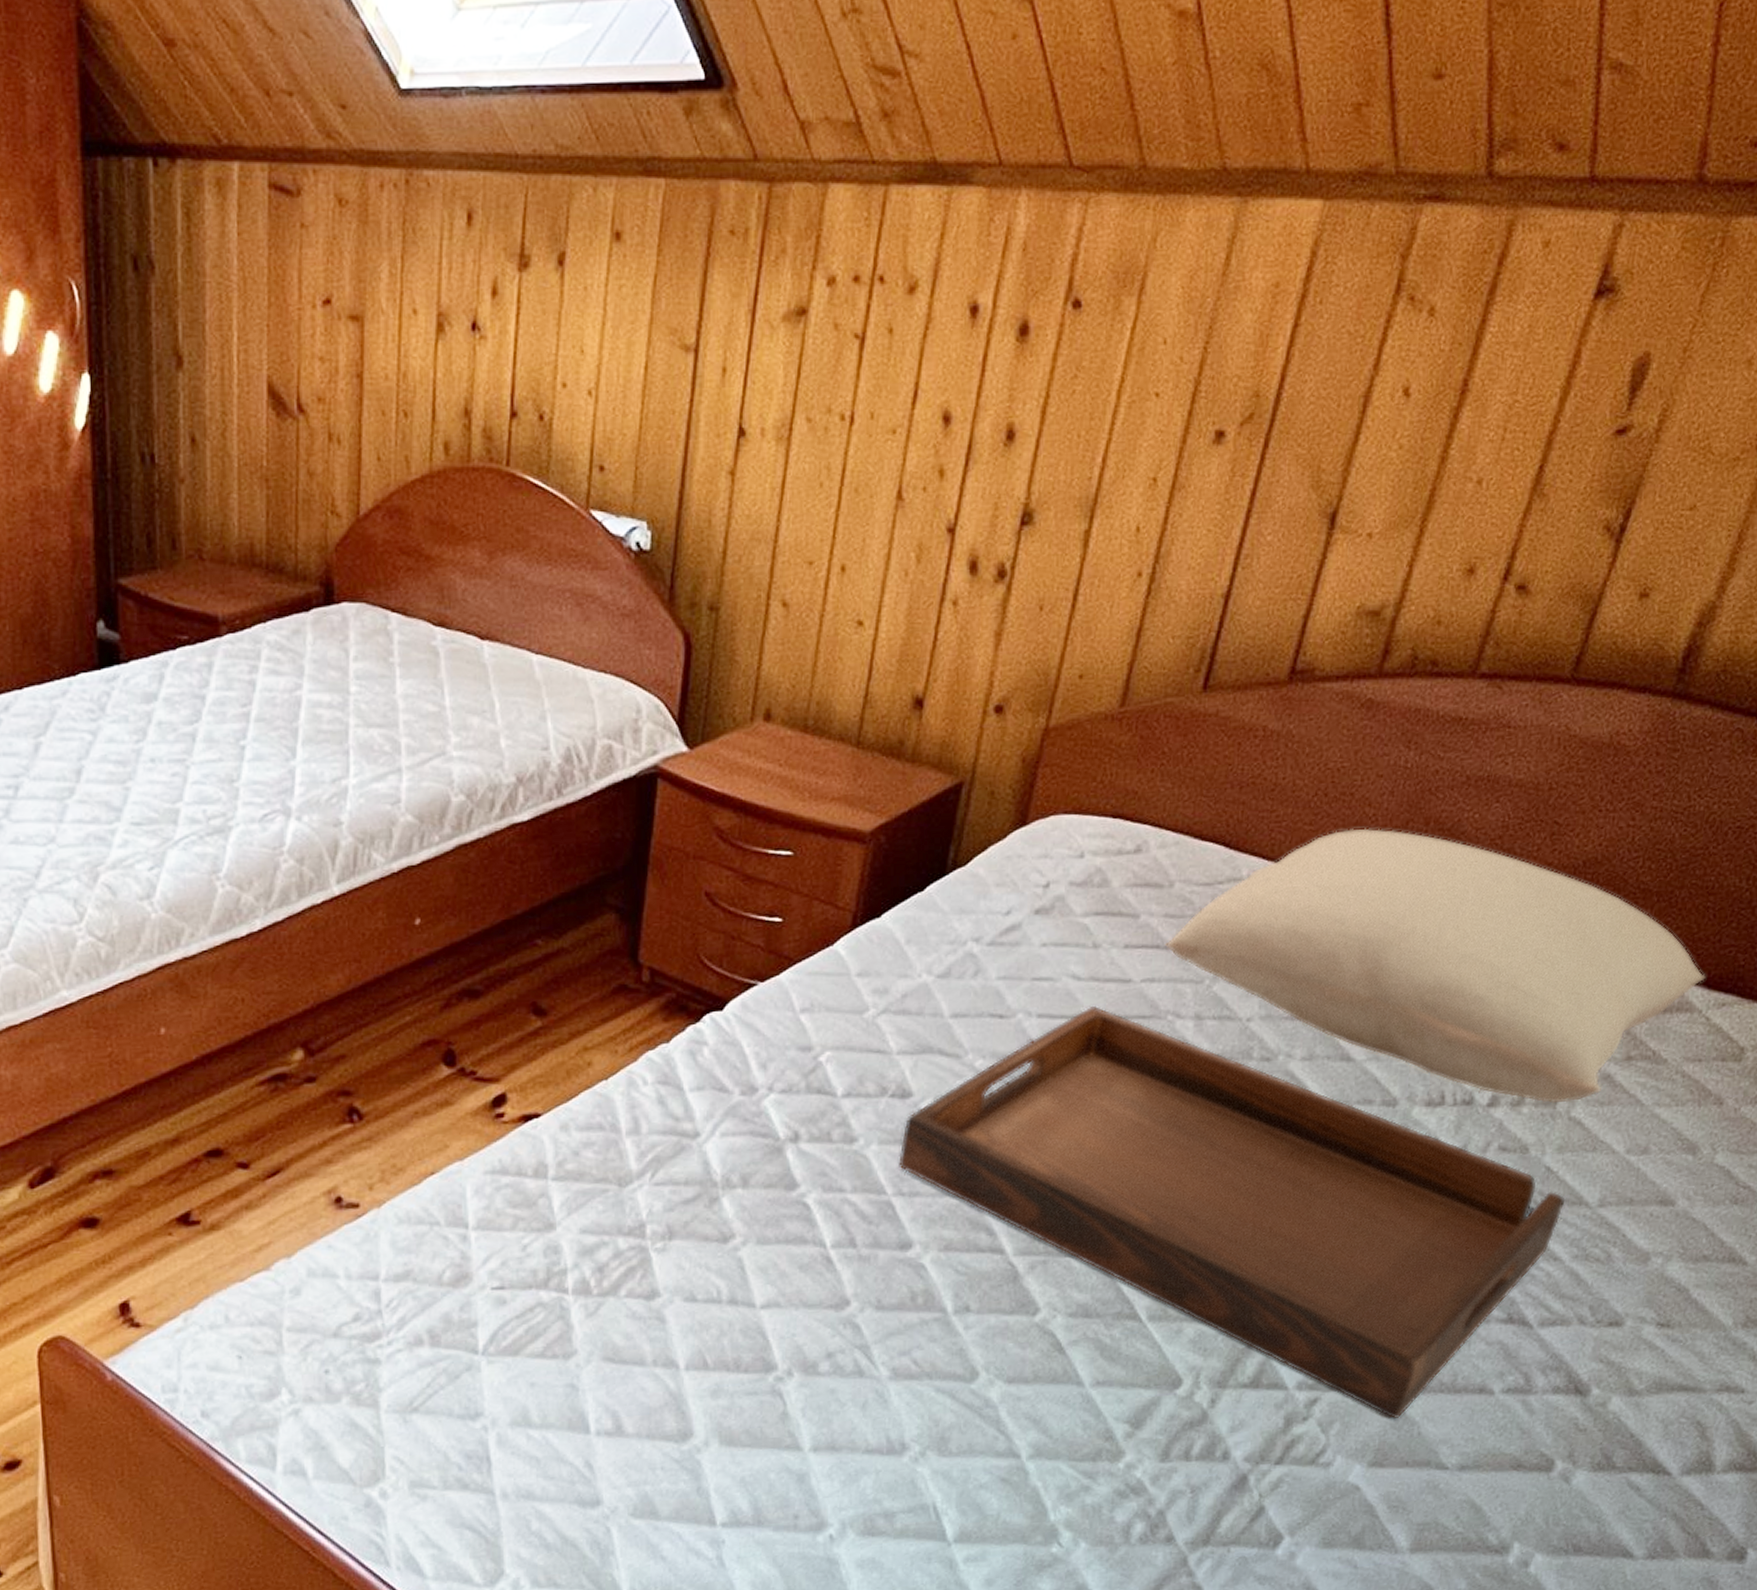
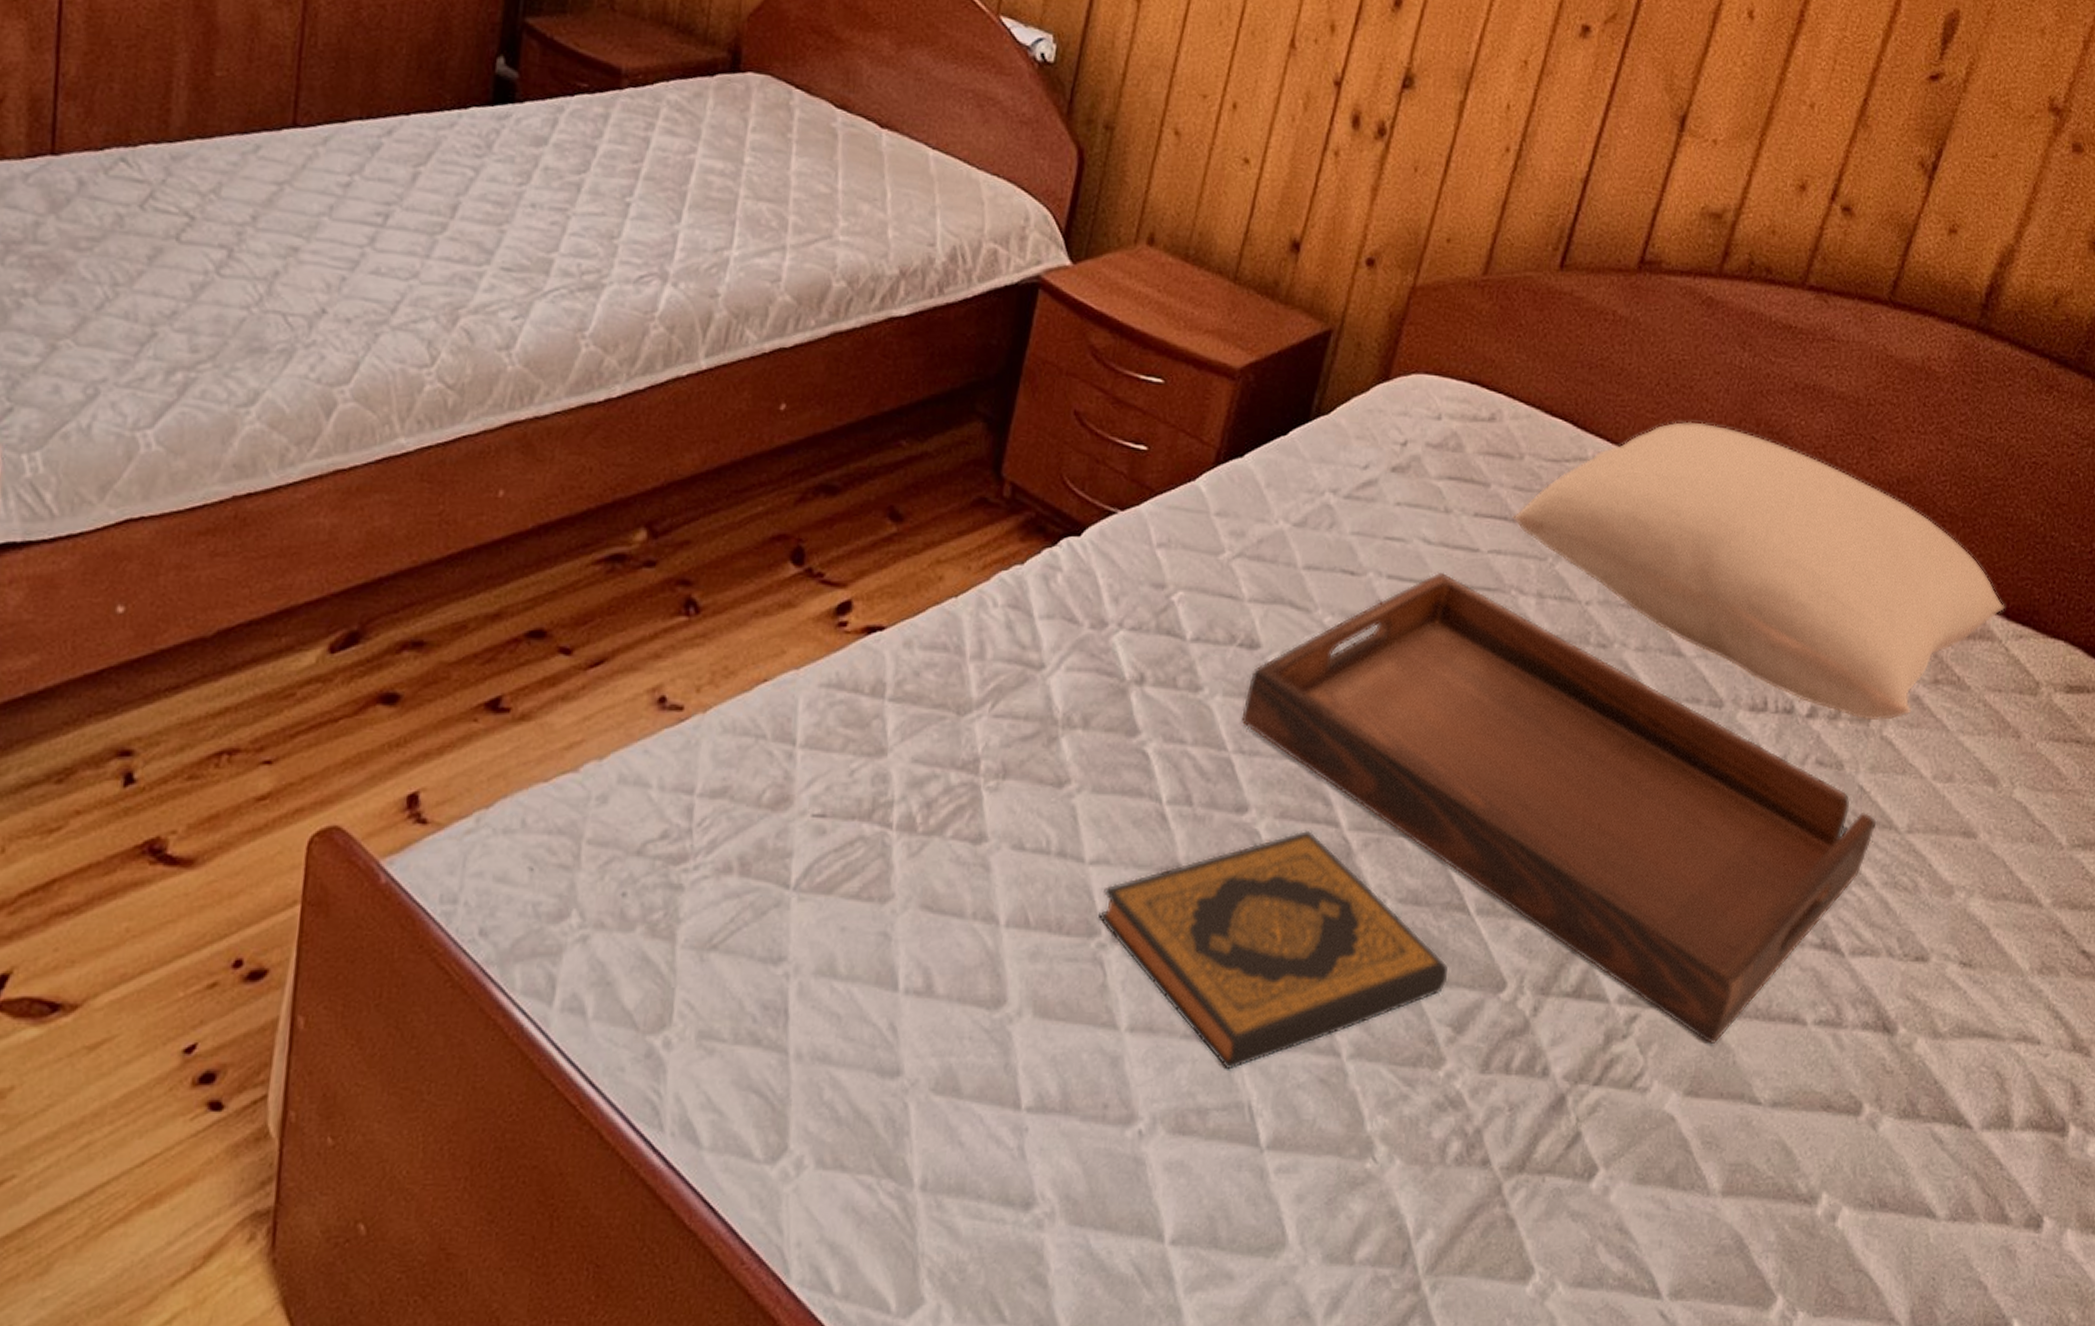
hardback book: none [773,1259,1123,1478] -> present [1097,830,1449,1070]

